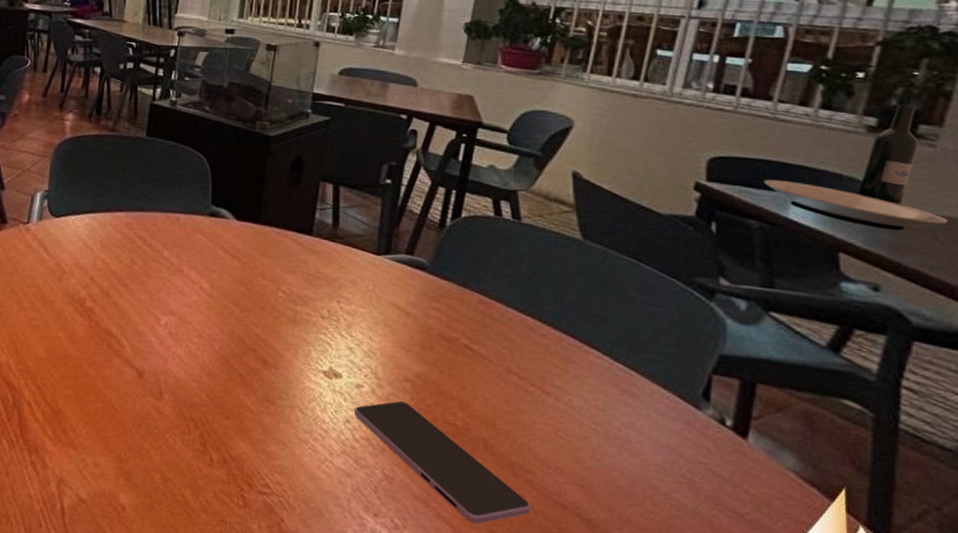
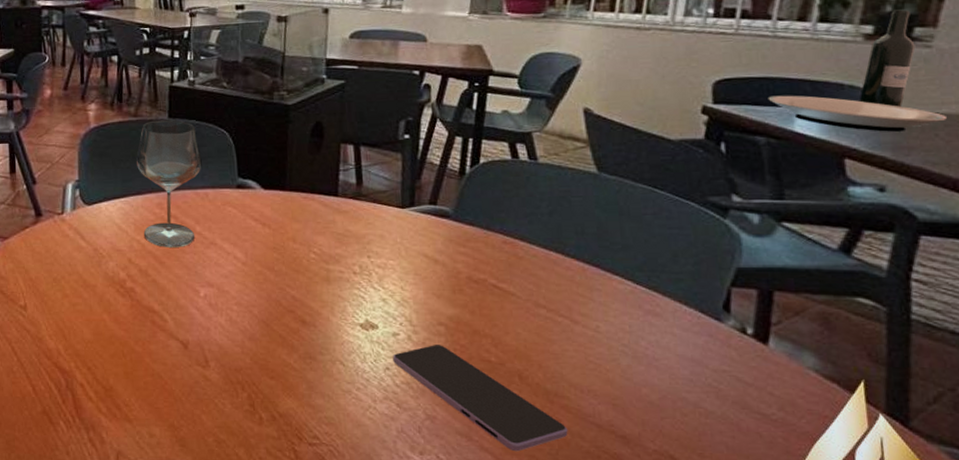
wine glass: none [108,137,176,271] -> present [135,120,202,248]

